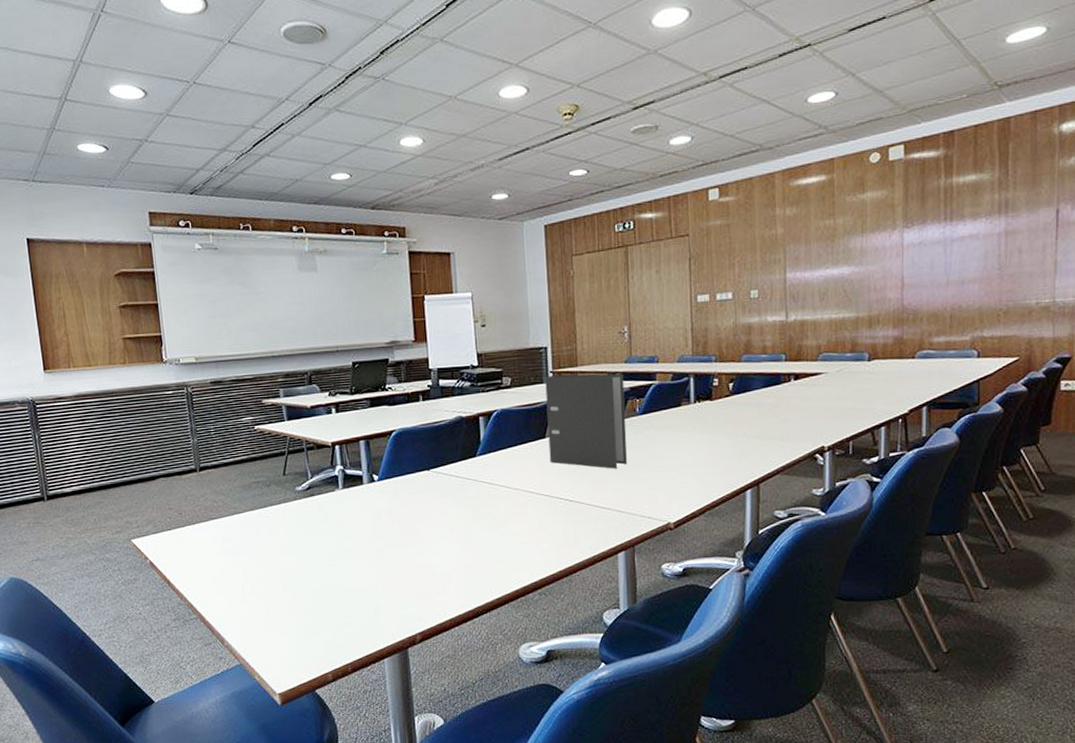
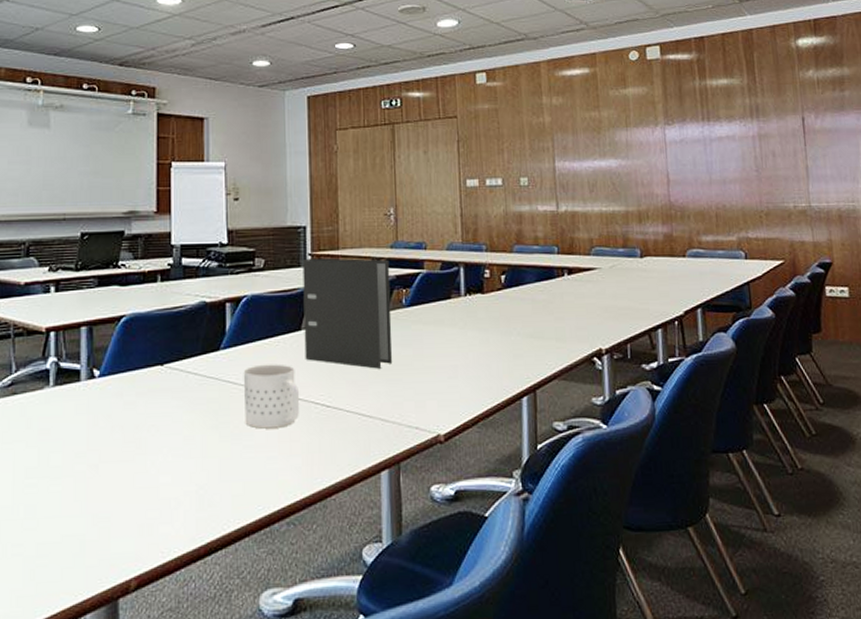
mug: none [497,466,547,520] -> present [243,364,300,429]

